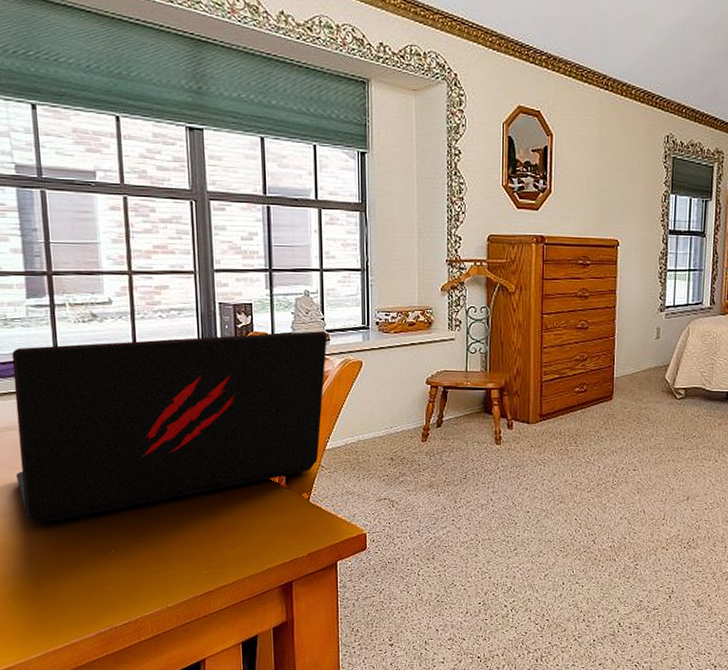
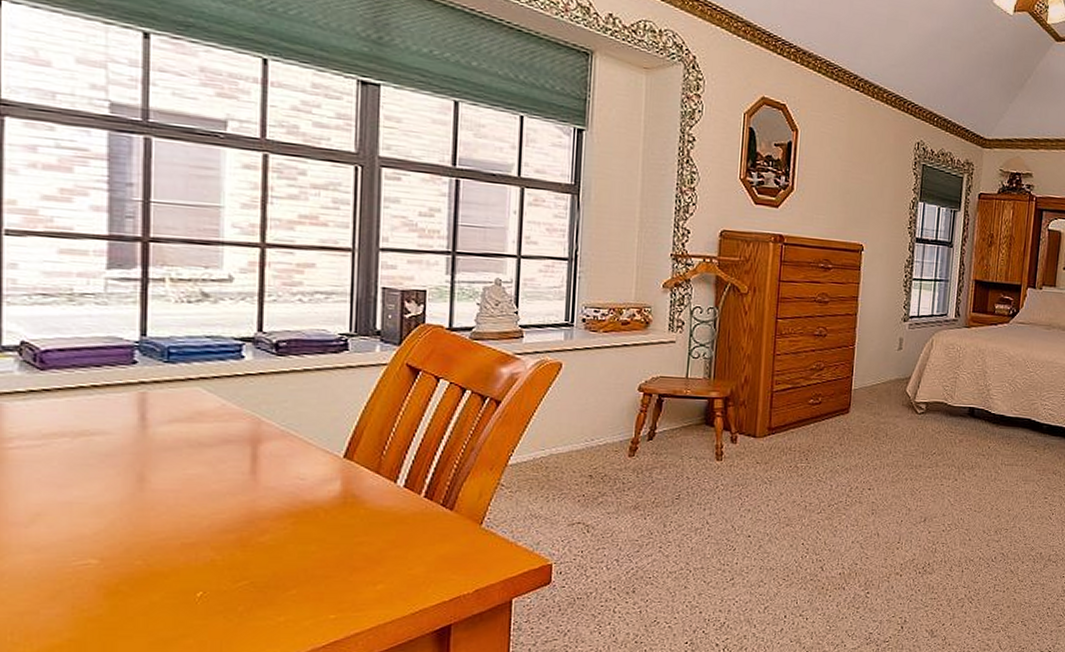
laptop: present [11,331,327,524] -> none [63,326,520,559]

